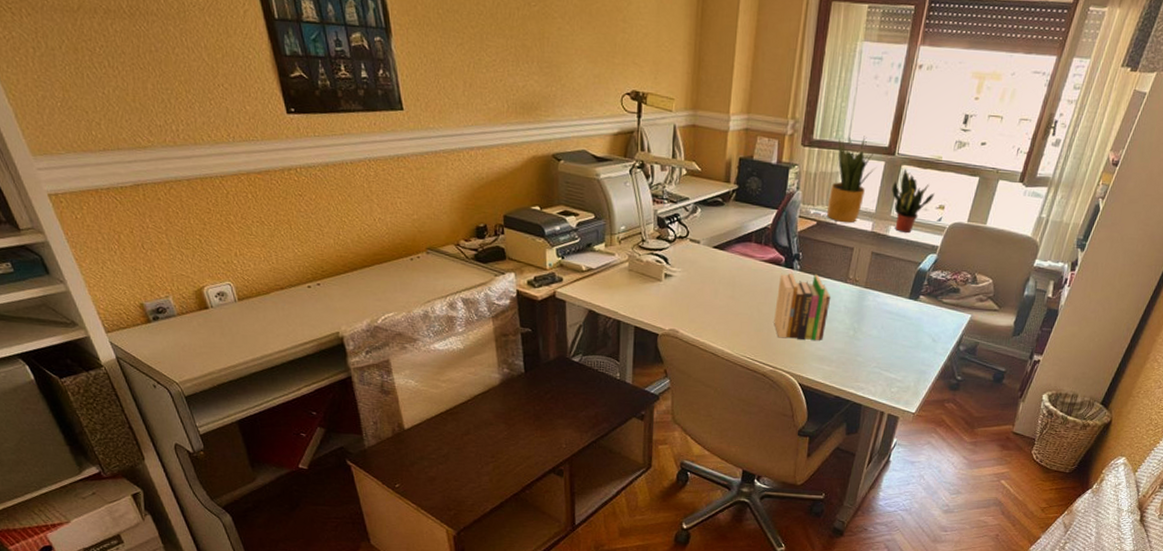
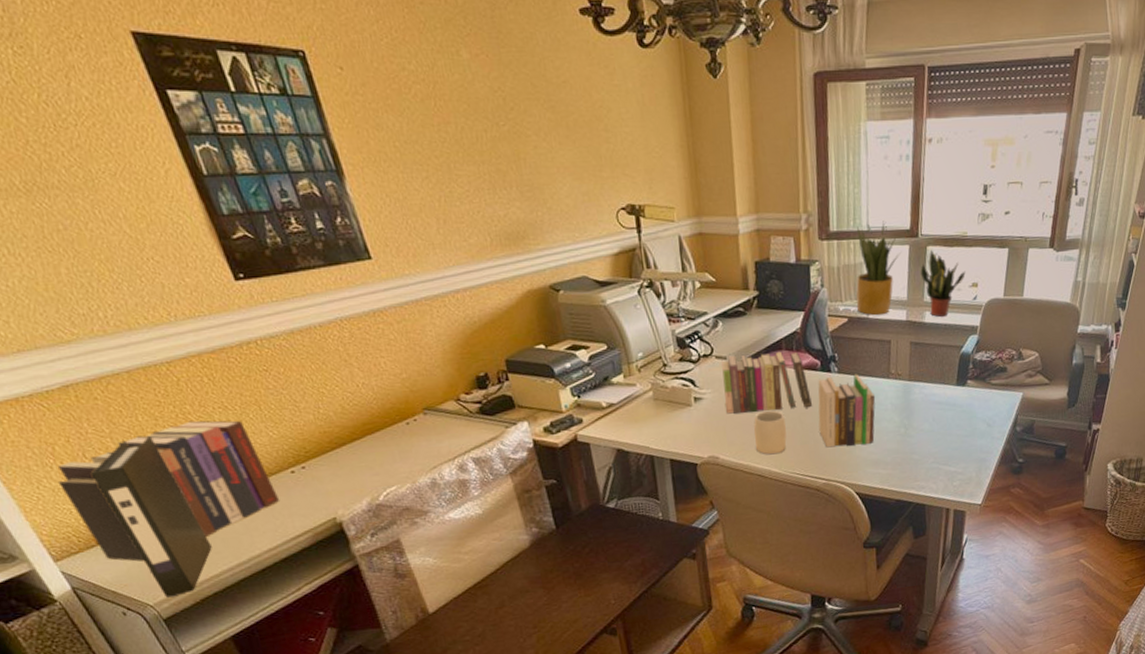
books: none [118,229,295,345] -> present [57,420,280,562]
binder: none [145,237,233,379] -> present [90,435,212,598]
books: none [692,240,772,299] -> present [721,351,813,414]
mug: none [713,295,744,337] -> present [754,410,787,455]

